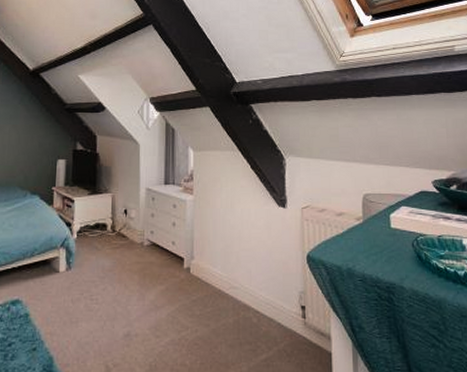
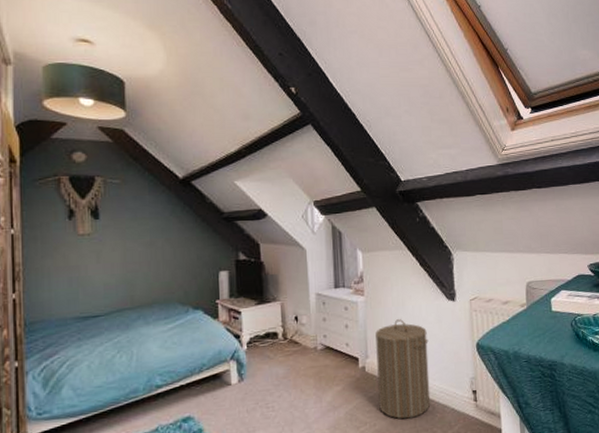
laundry hamper: none [201,222,256,328] -> present [375,319,431,419]

